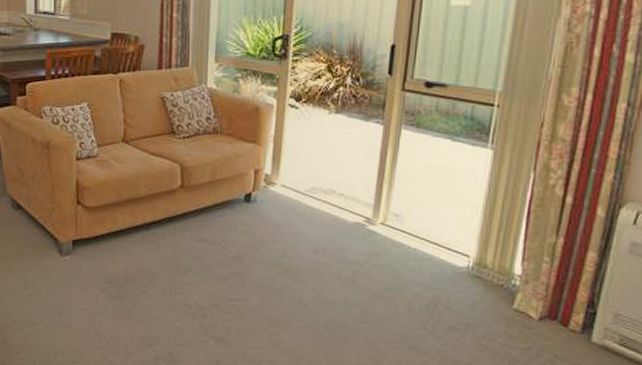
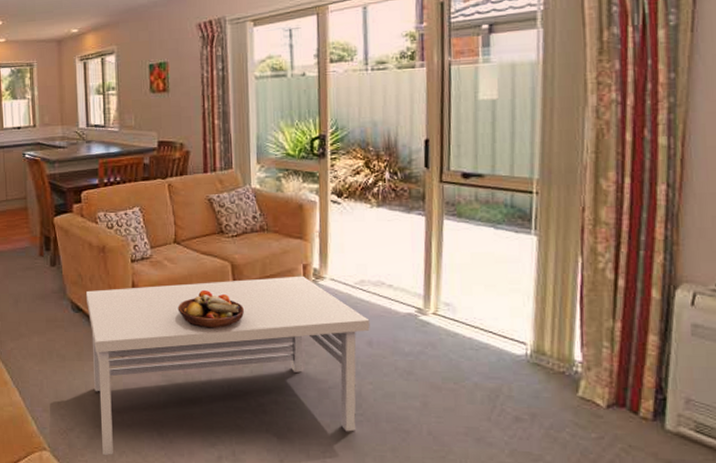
coffee table: none [26,180,317,354] -> present [85,276,370,456]
fruit bowl: none [122,191,190,231] -> present [177,289,244,328]

